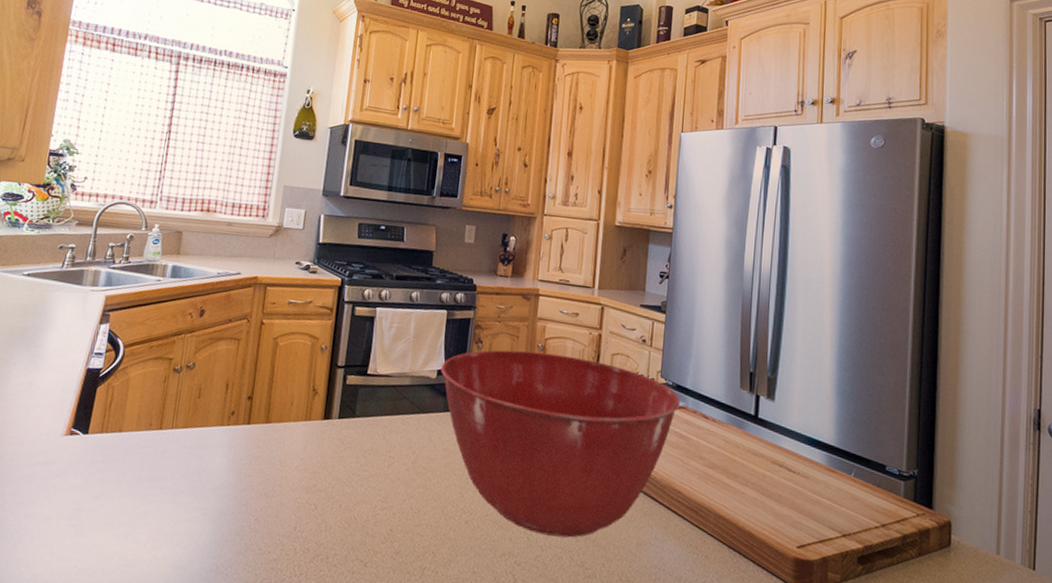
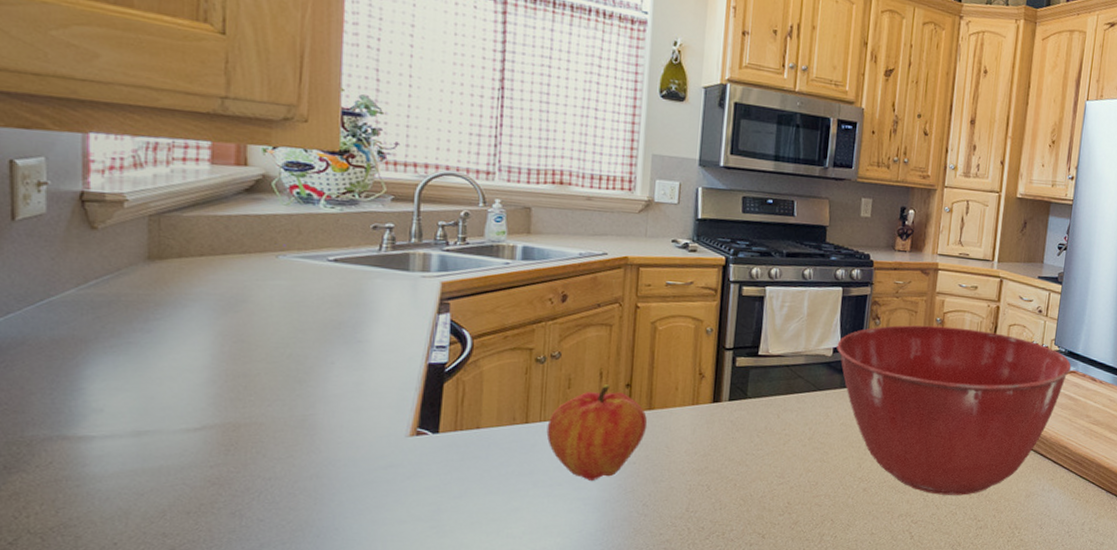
fruit: none [176,396,265,492] -> present [546,384,648,482]

